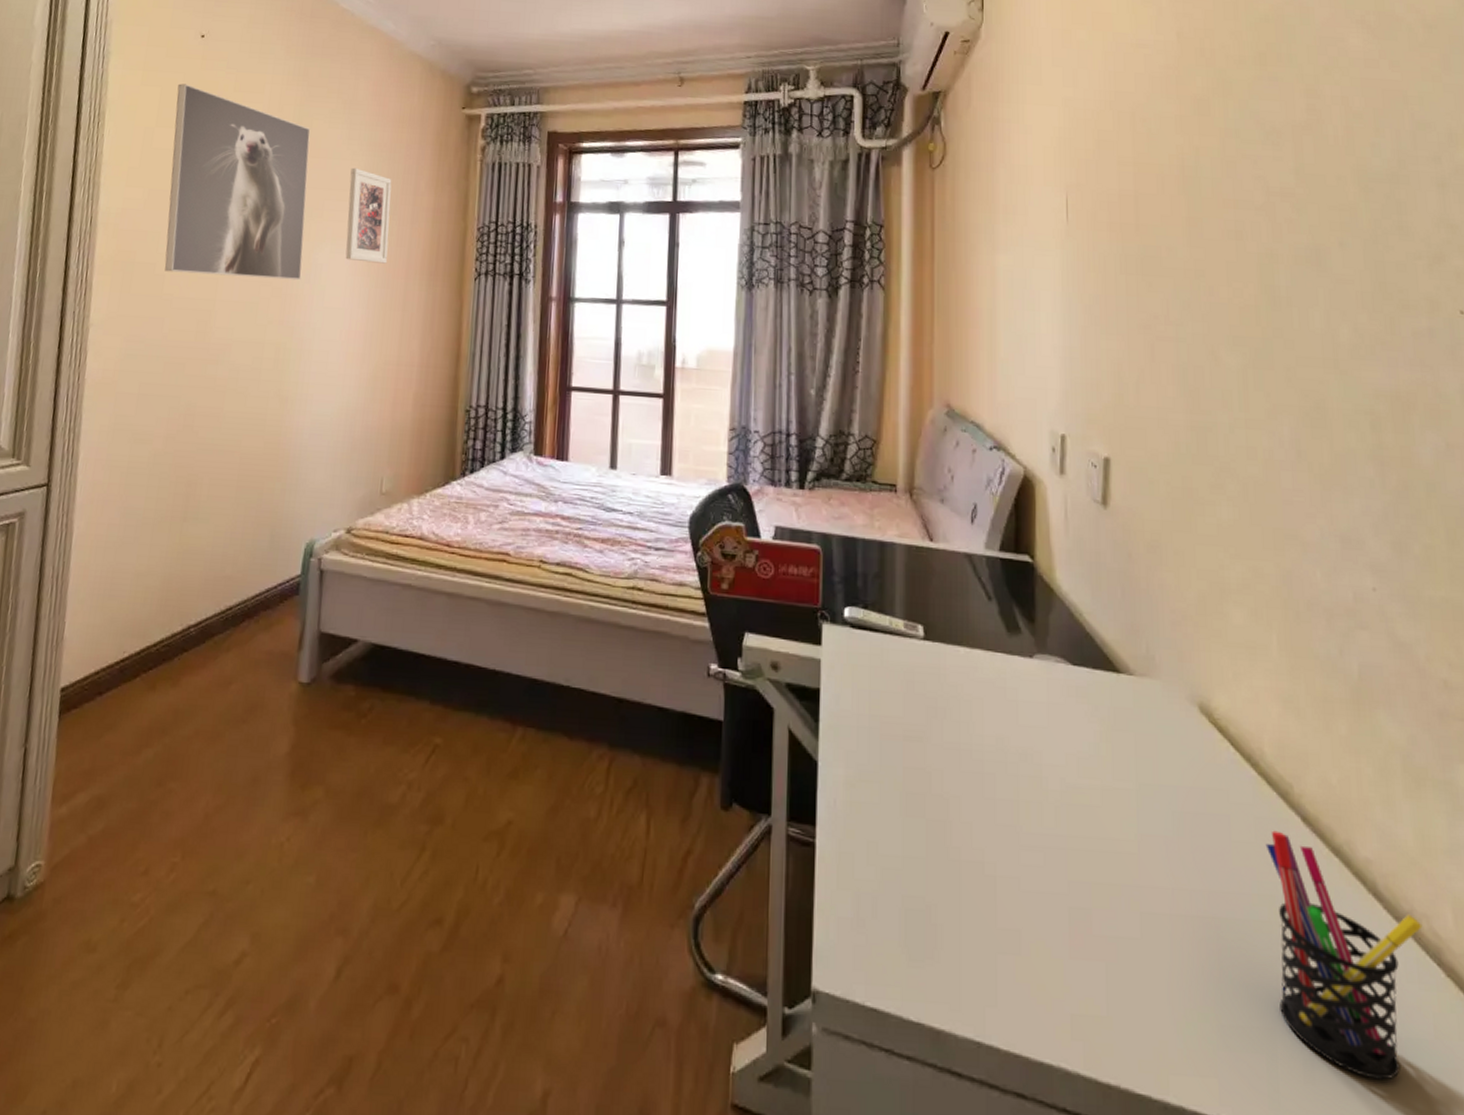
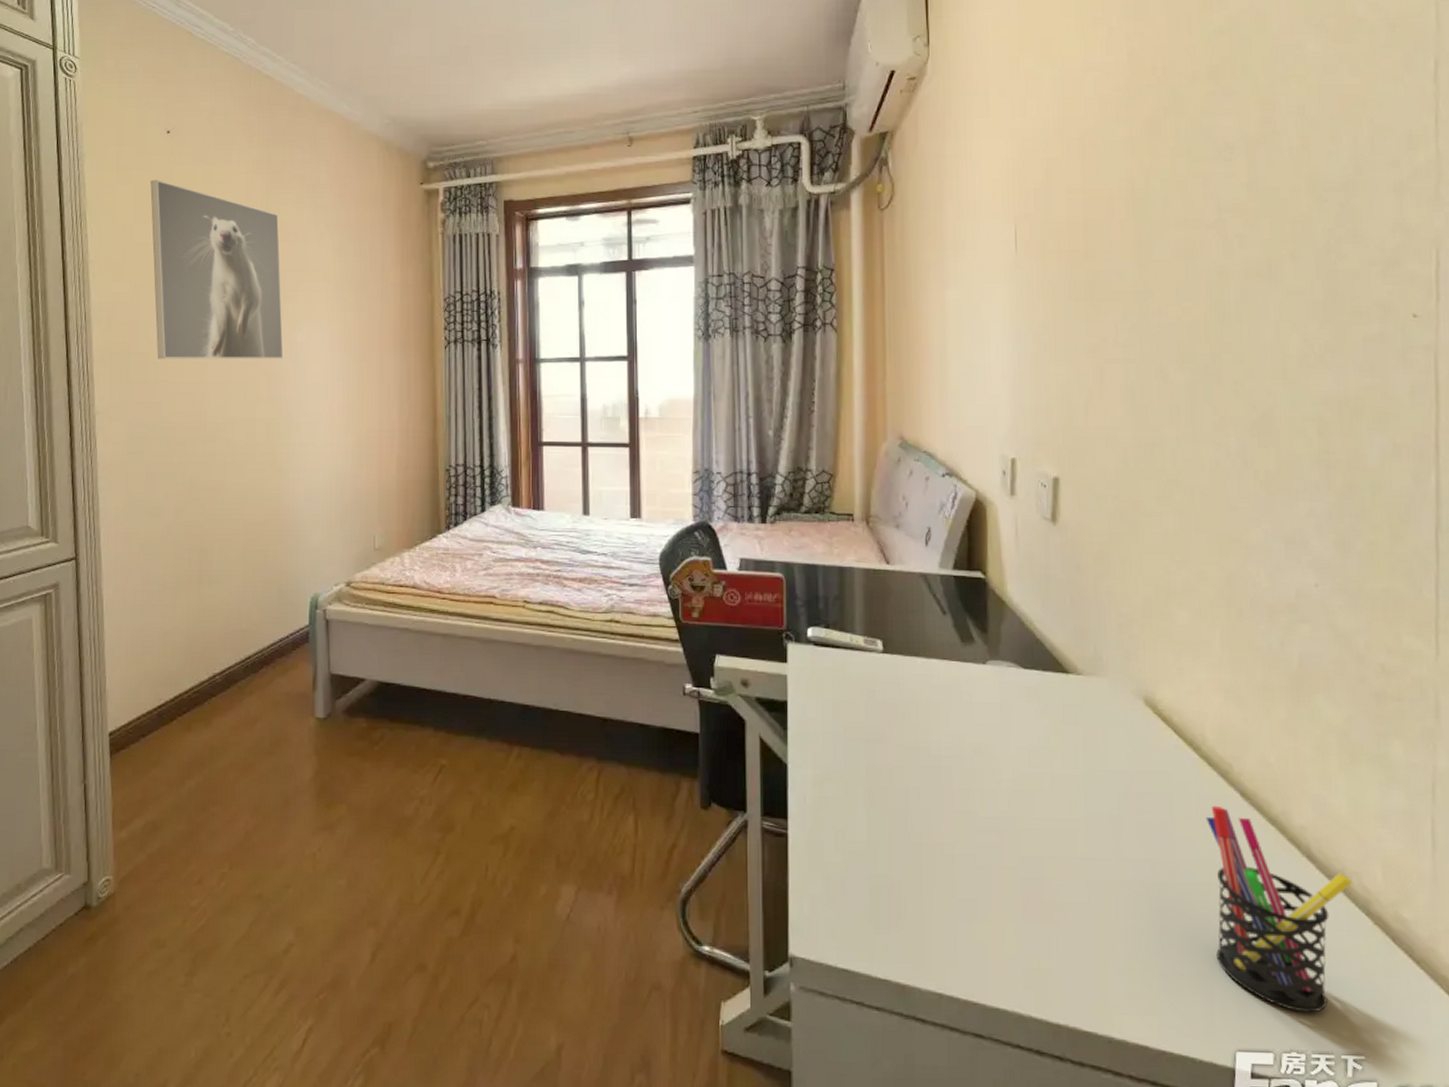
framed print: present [345,167,392,264] -> none [320,249,362,338]

